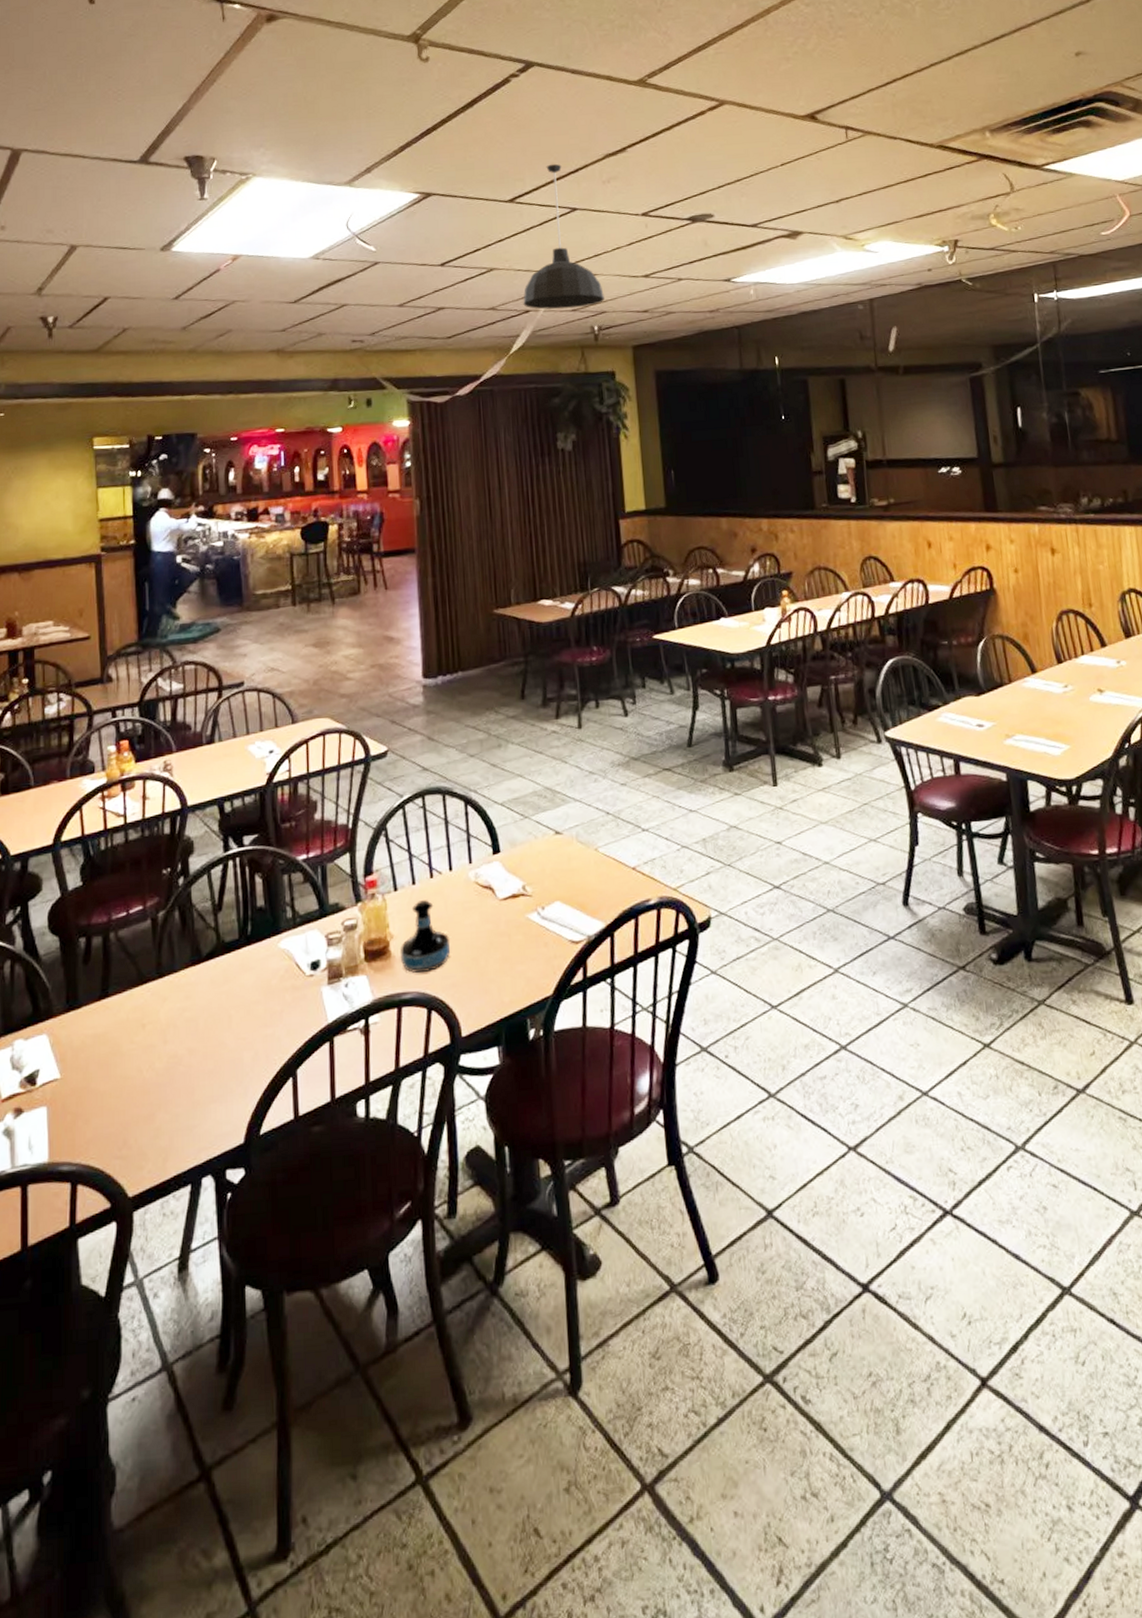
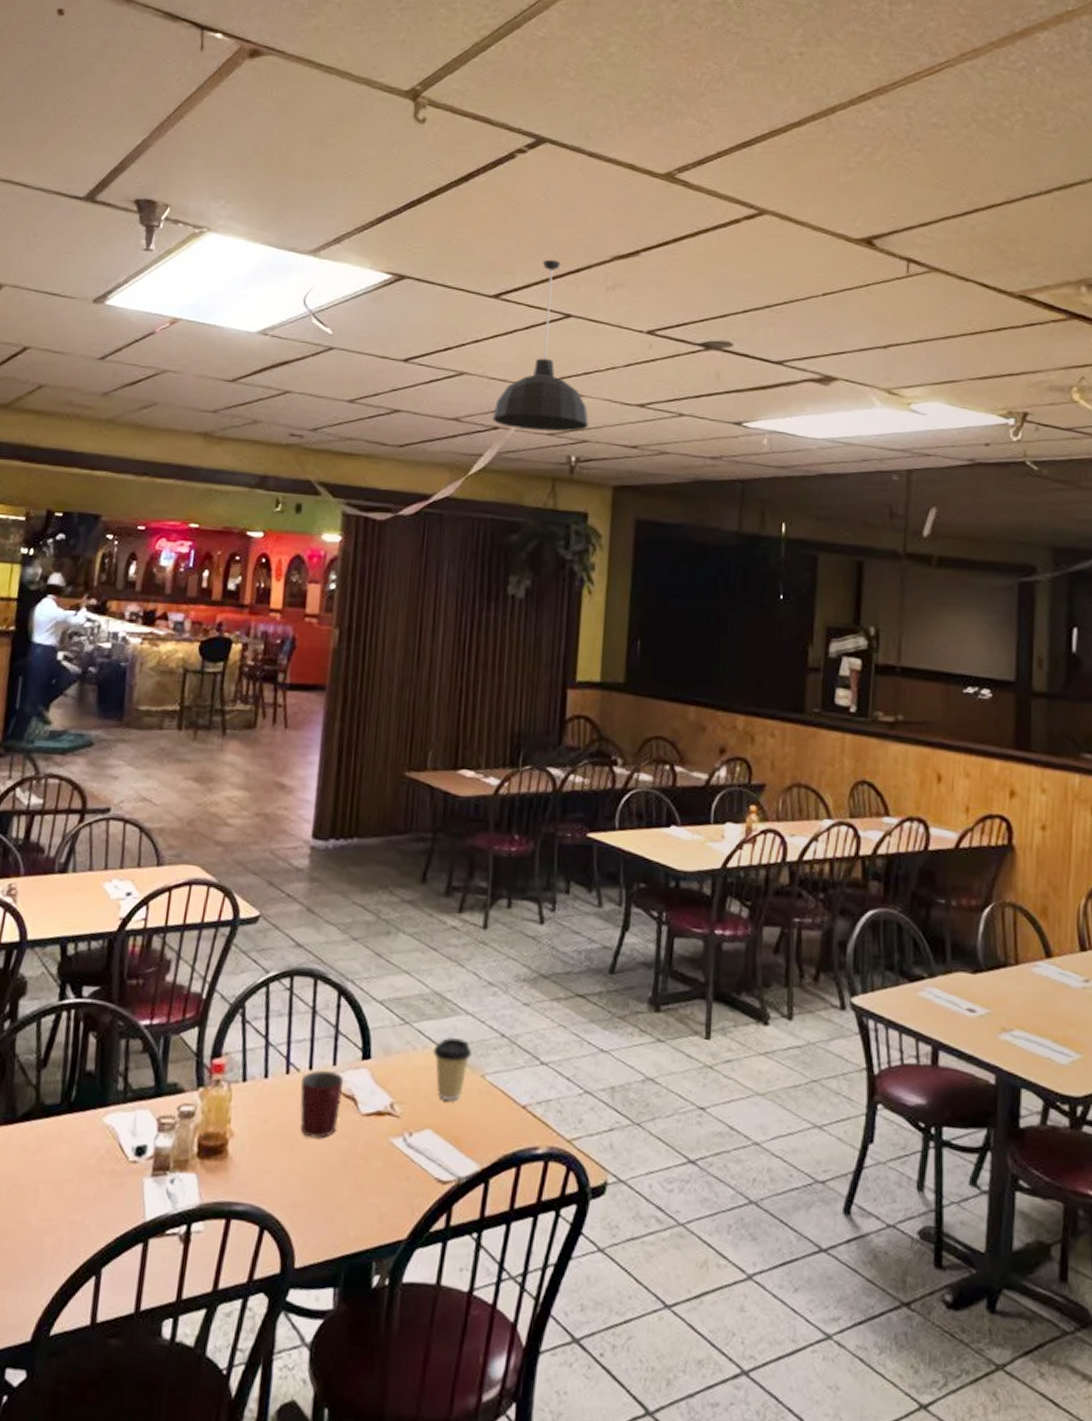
tequila bottle: present [401,900,451,974] -> none [238,1098,297,1184]
mug: none [445,869,481,927] -> present [300,1070,343,1139]
coffee cup: none [552,822,585,875] -> present [433,1038,473,1101]

